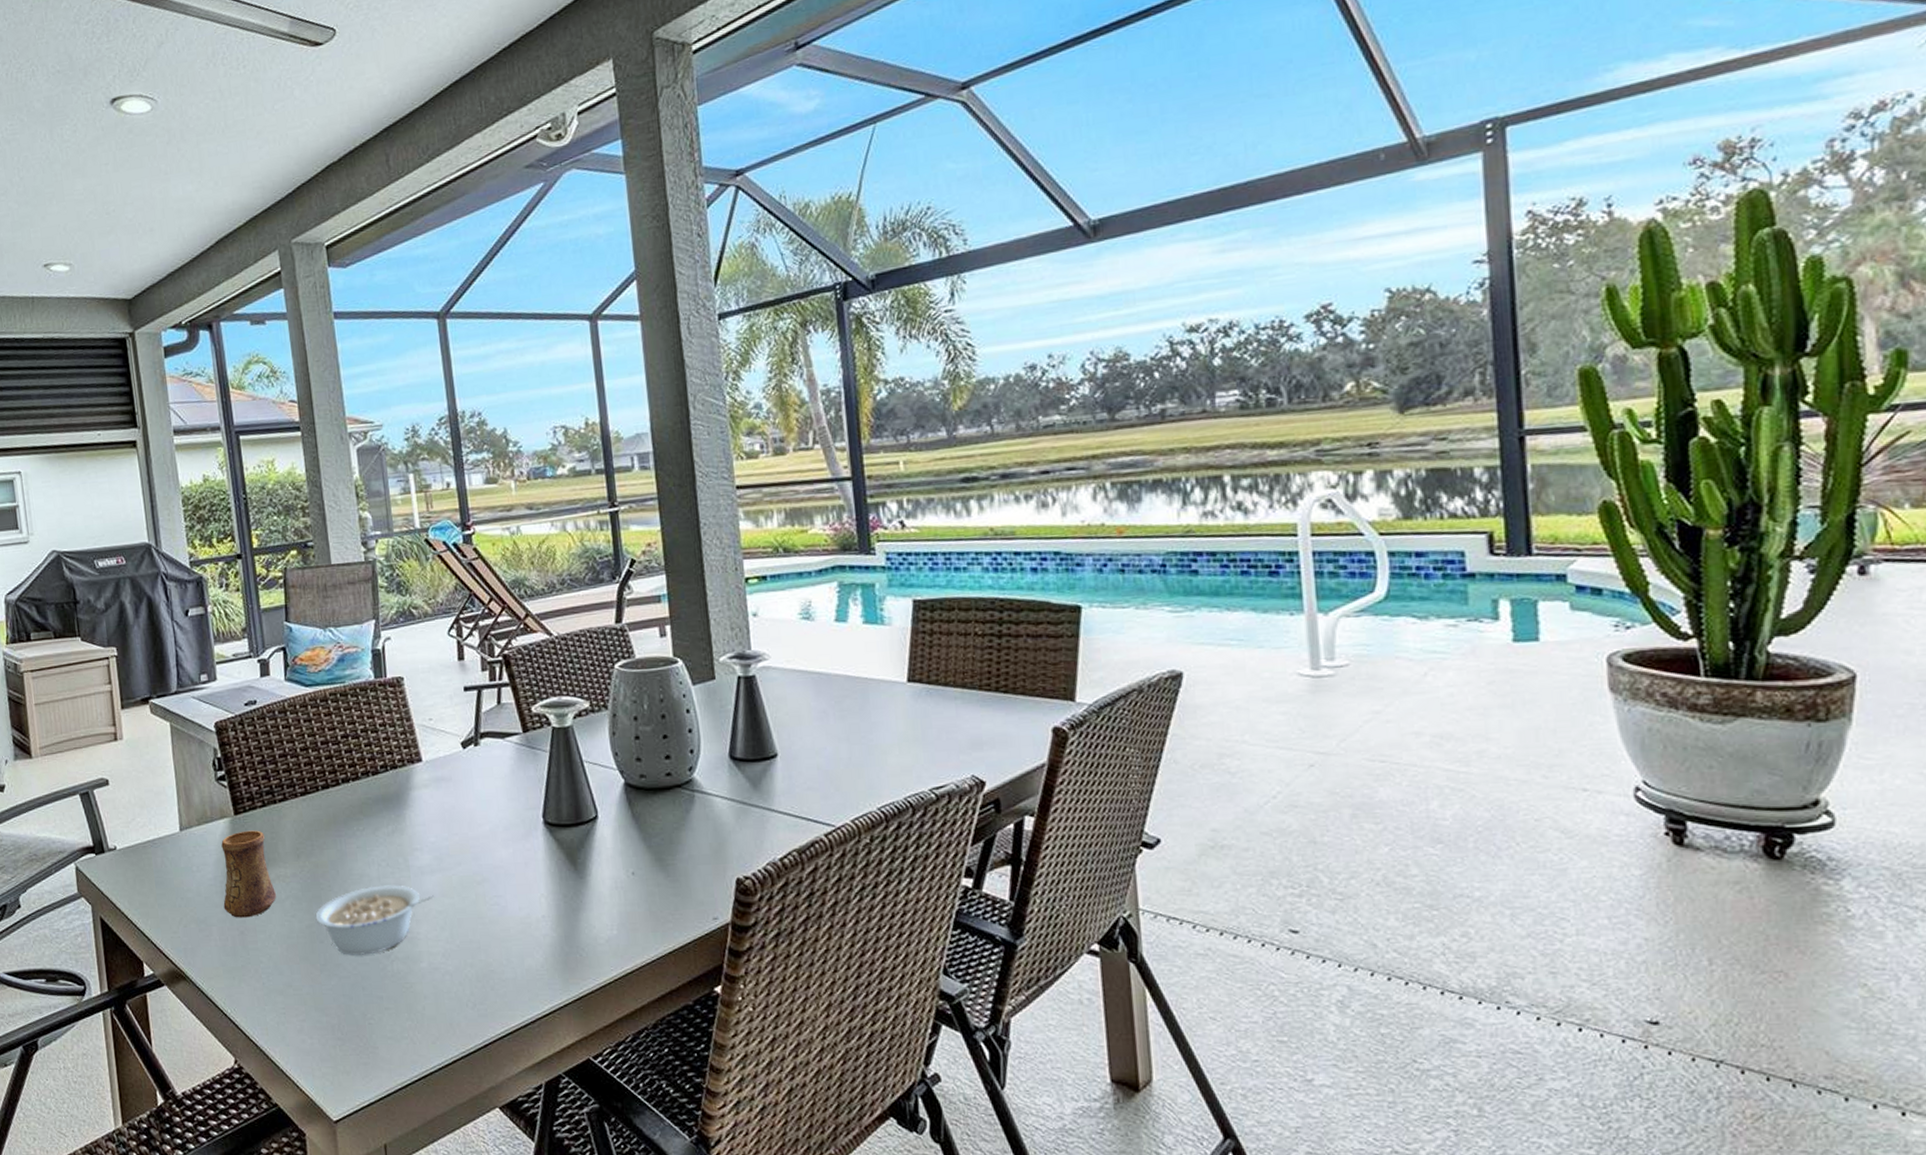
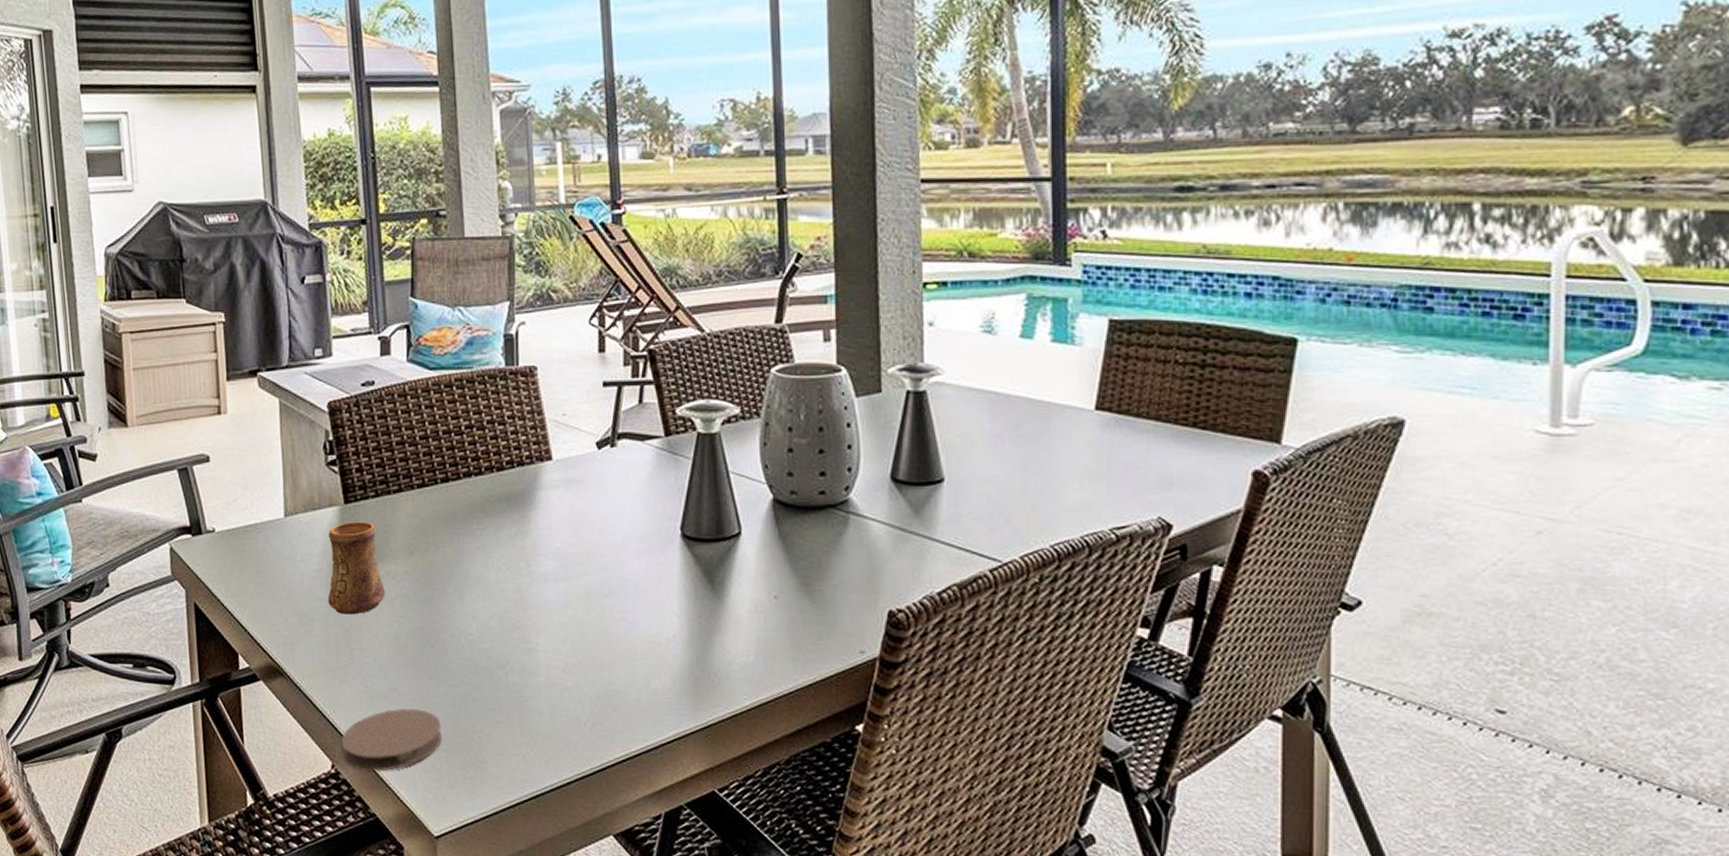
coaster: none [242,1001,336,1063] -> present [341,708,442,771]
legume: present [315,885,434,955] -> none [426,590,556,664]

